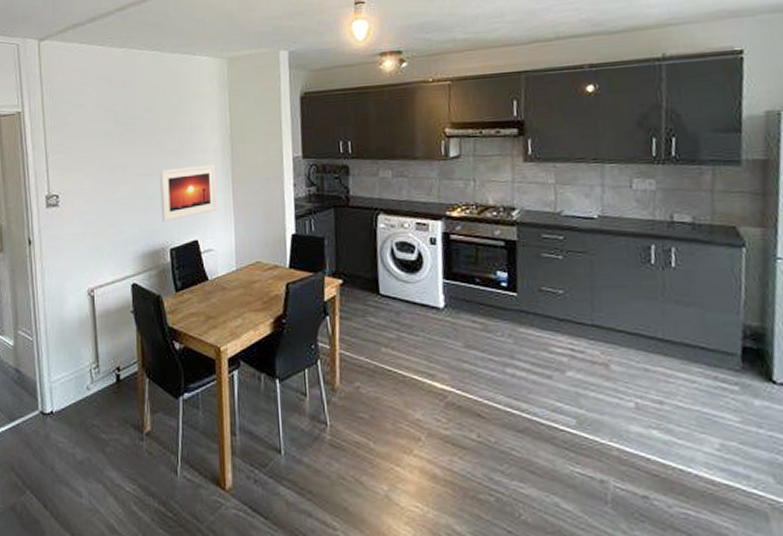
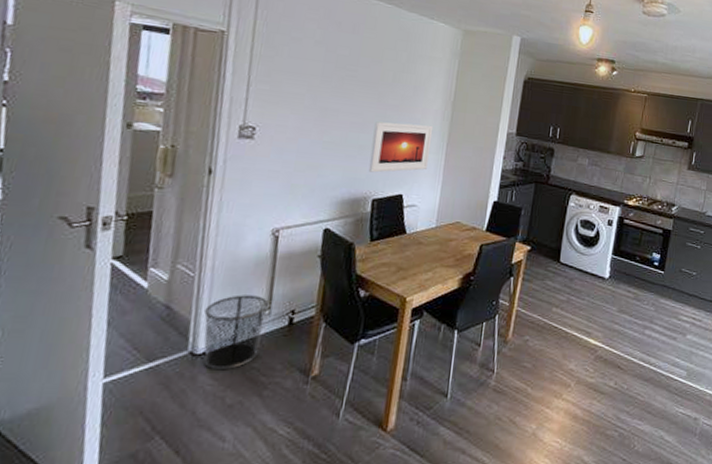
waste bin: none [46,355,97,428] -> present [203,295,269,371]

